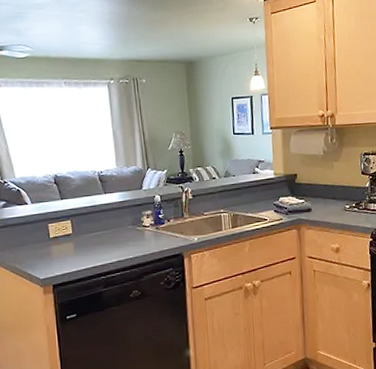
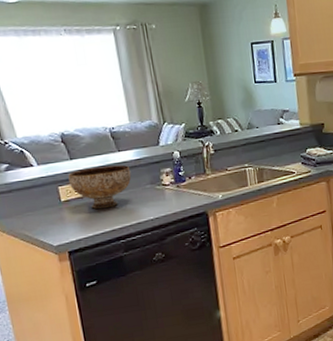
bowl: none [58,206,115,246] -> present [68,164,132,209]

